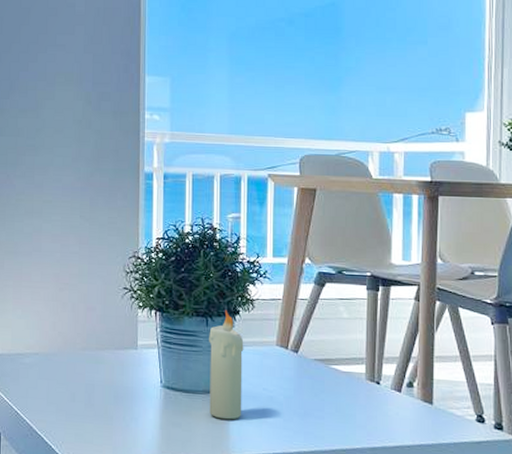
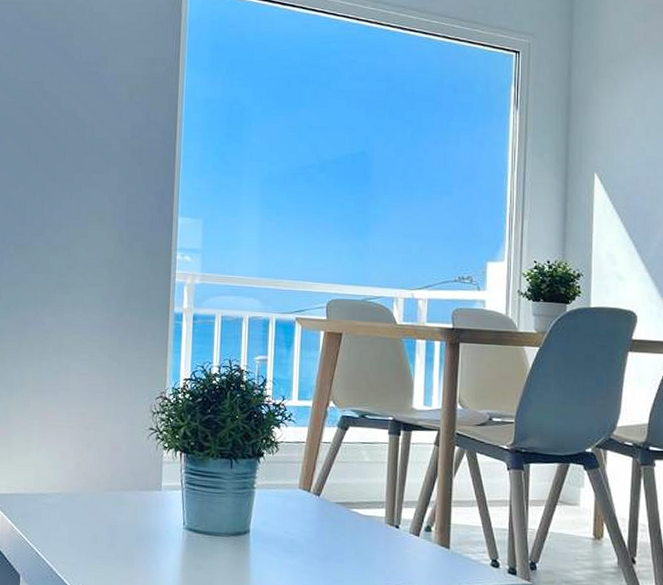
candle: present [209,310,244,420] -> none [231,452,267,563]

